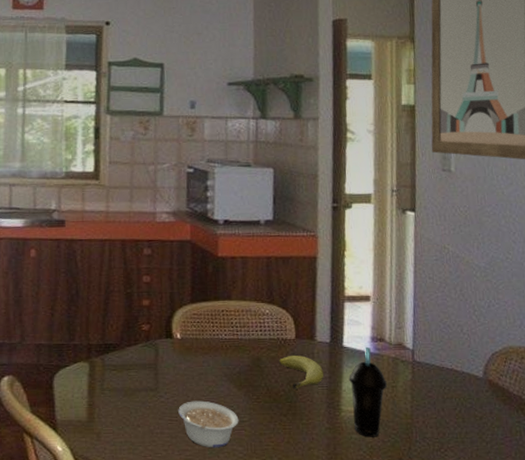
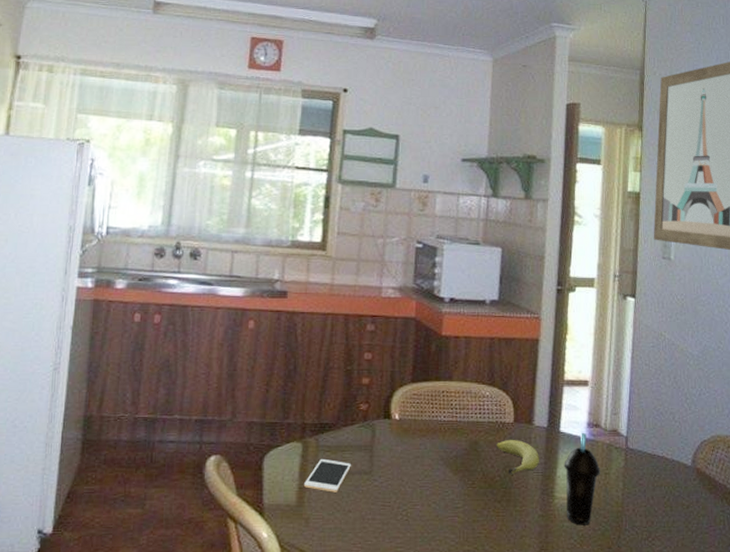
cell phone: none [92,377,137,409] -> present [303,458,351,493]
legume: present [178,400,239,448] -> none [392,485,453,536]

